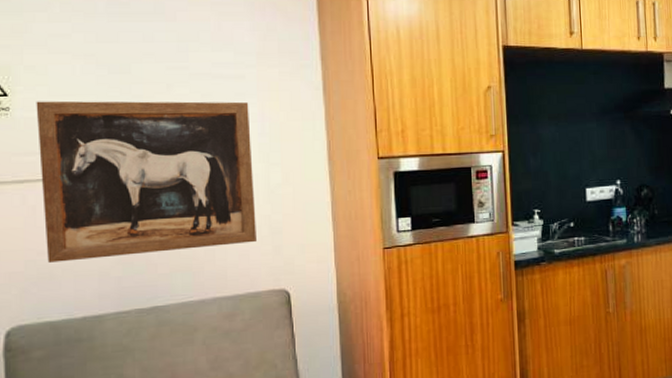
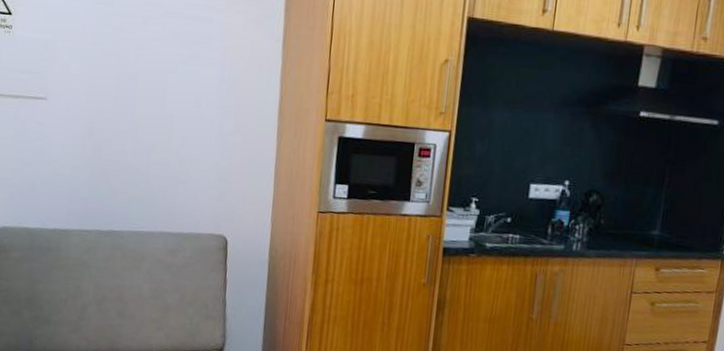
wall art: present [36,101,258,263] -> none [30,22,213,186]

